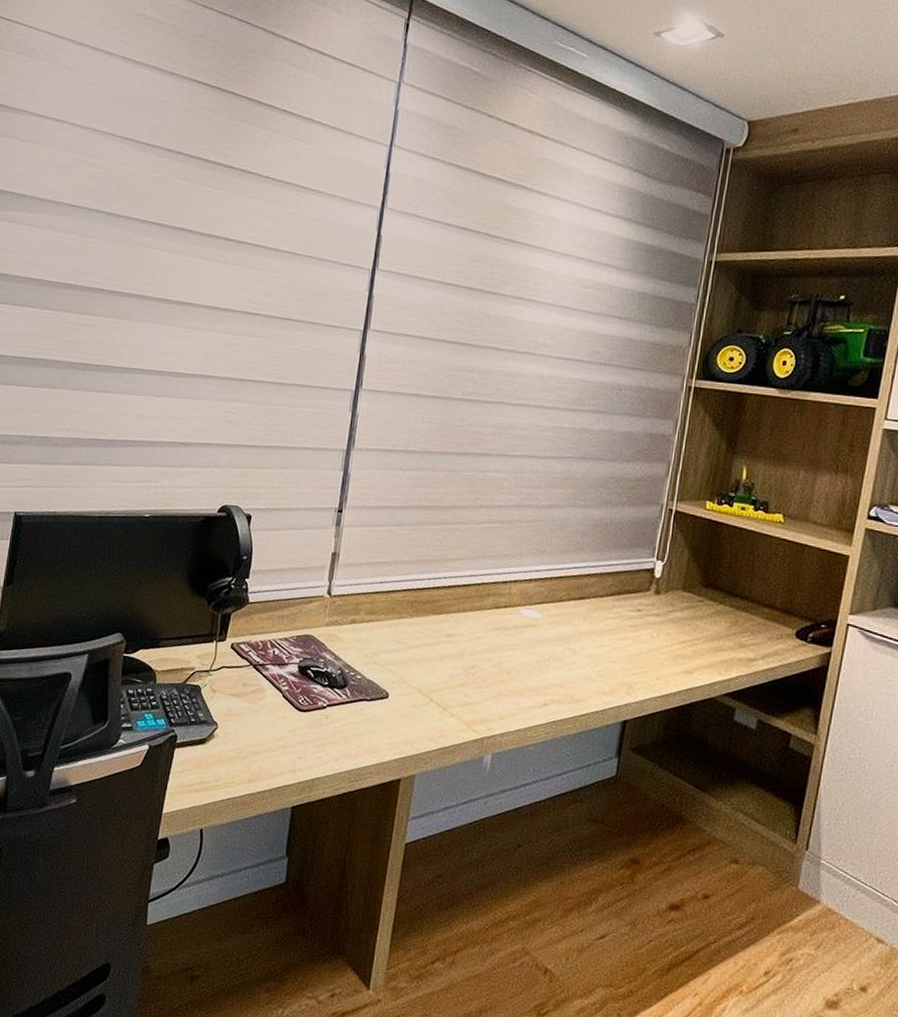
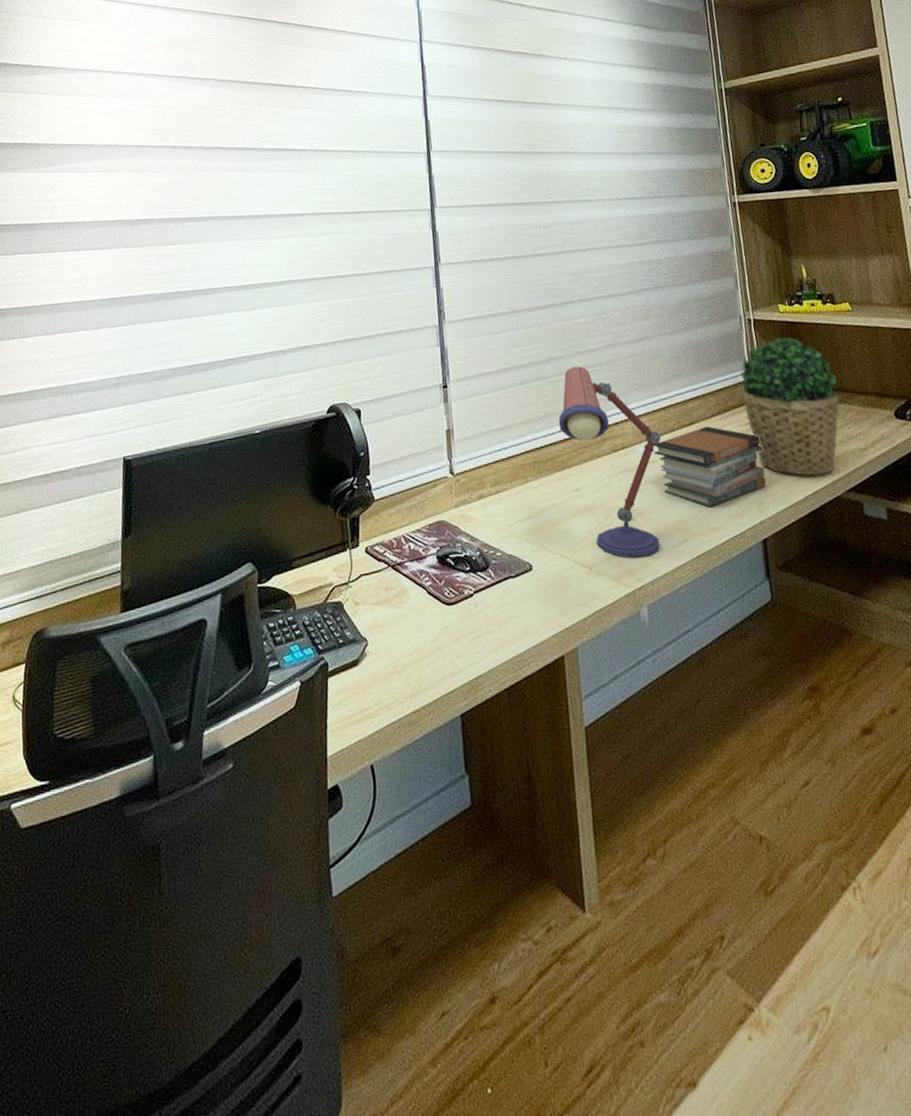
desk lamp: none [446,518,549,711] -> present [558,366,663,558]
book stack: none [535,604,649,680] -> present [654,426,767,508]
potted plant: none [640,534,746,674] -> present [740,337,839,476]

